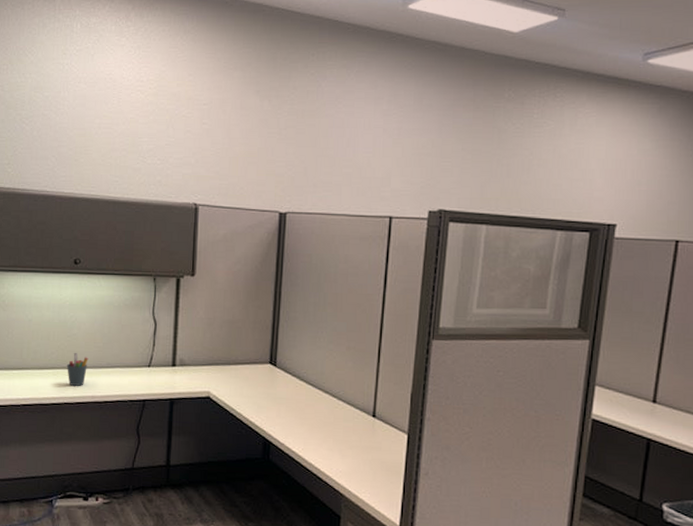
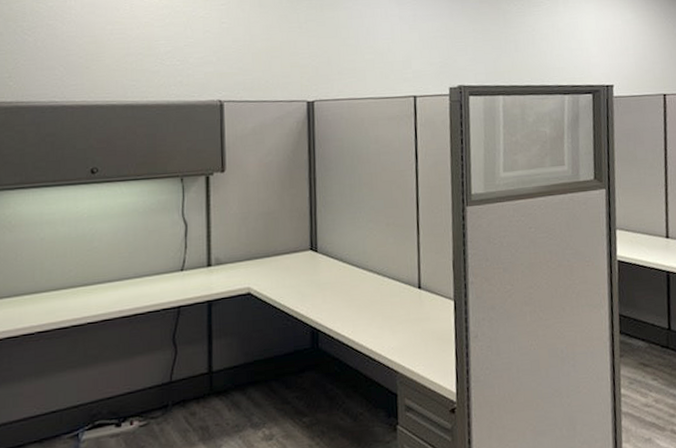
pen holder: present [67,352,89,386] -> none [88,266,113,303]

